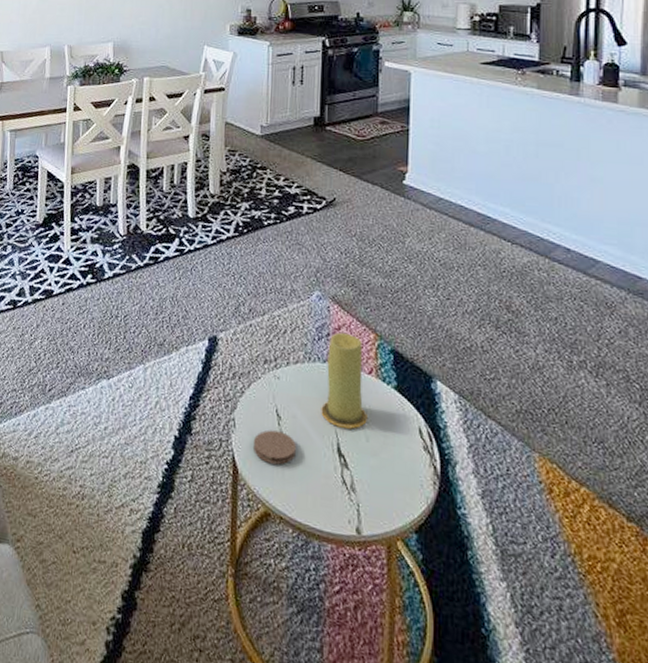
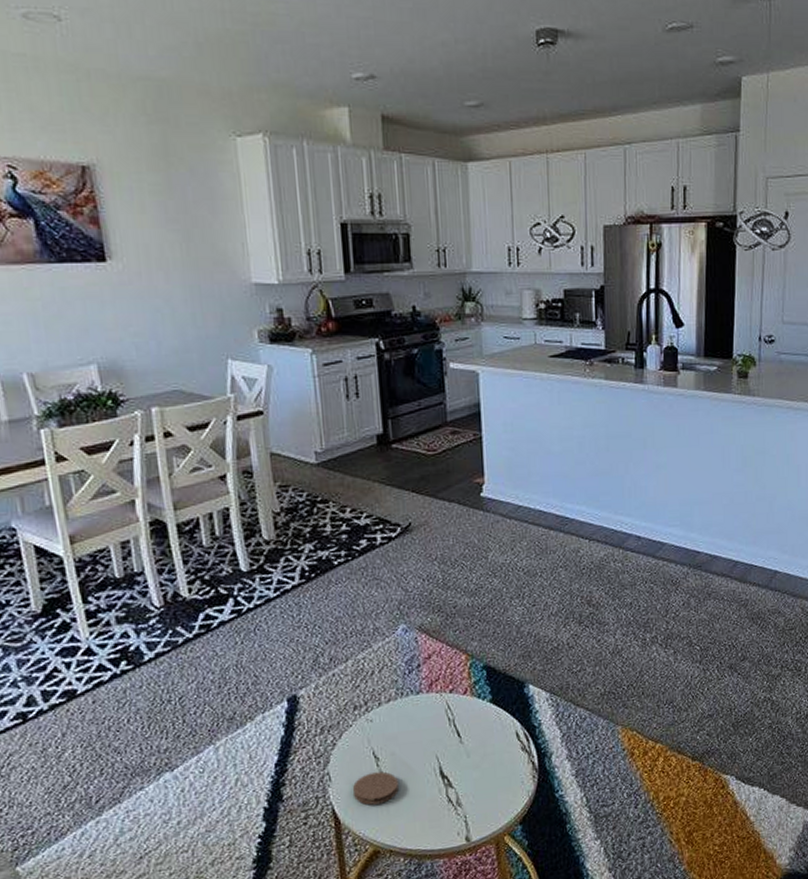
candle: present [321,332,367,429] -> none [419,659,466,752]

